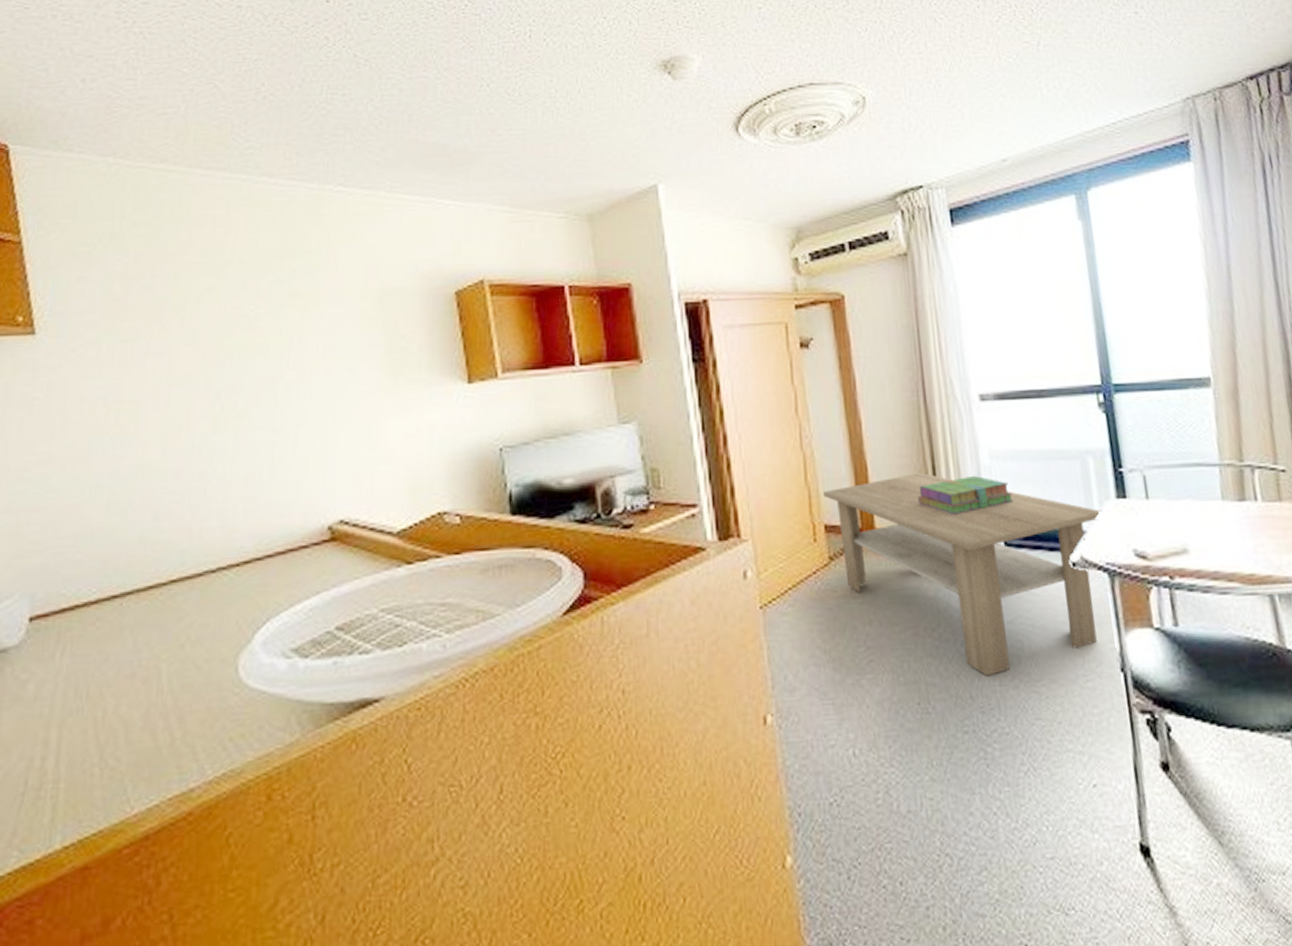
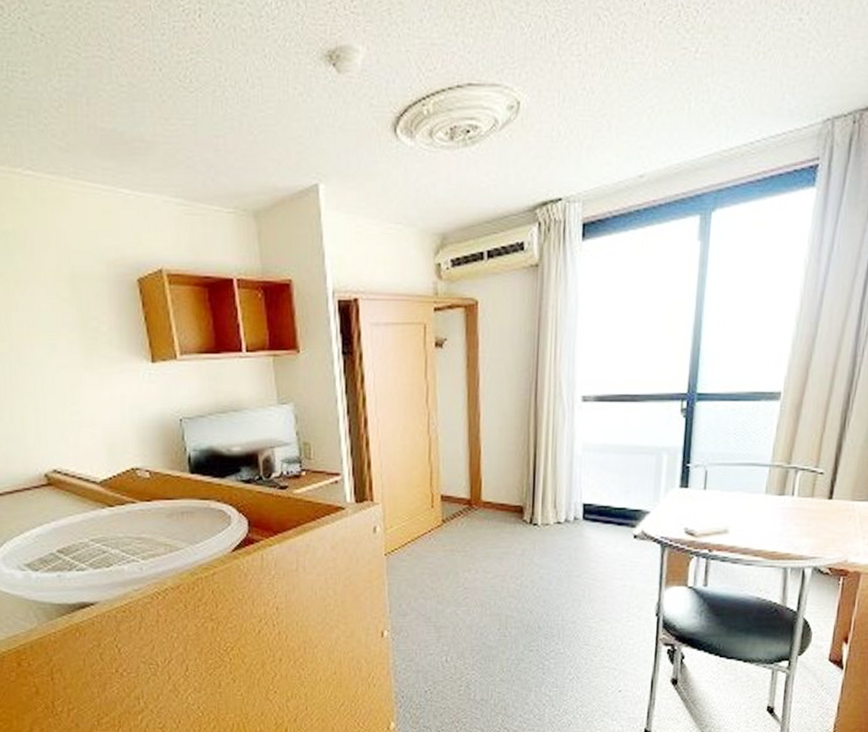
coffee table: present [823,473,1103,676] -> none [443,459,667,613]
stack of books: present [918,475,1014,515] -> none [519,462,596,493]

